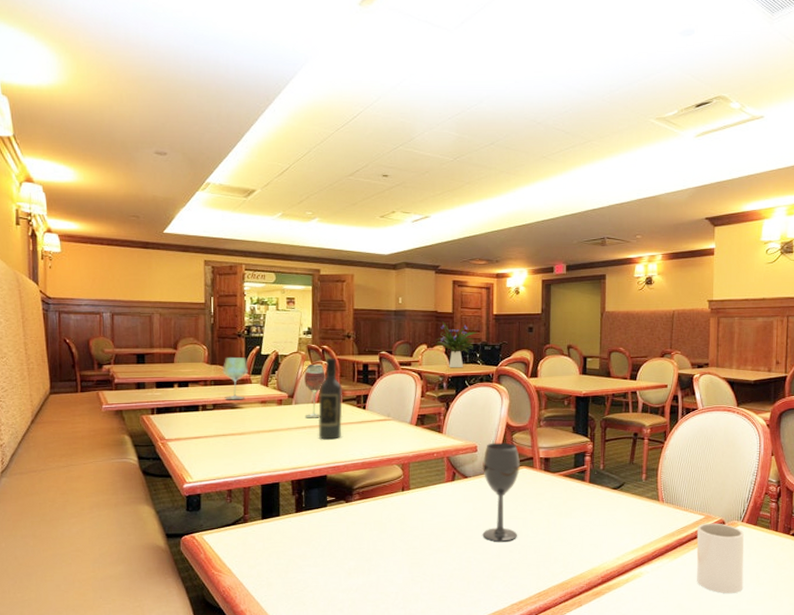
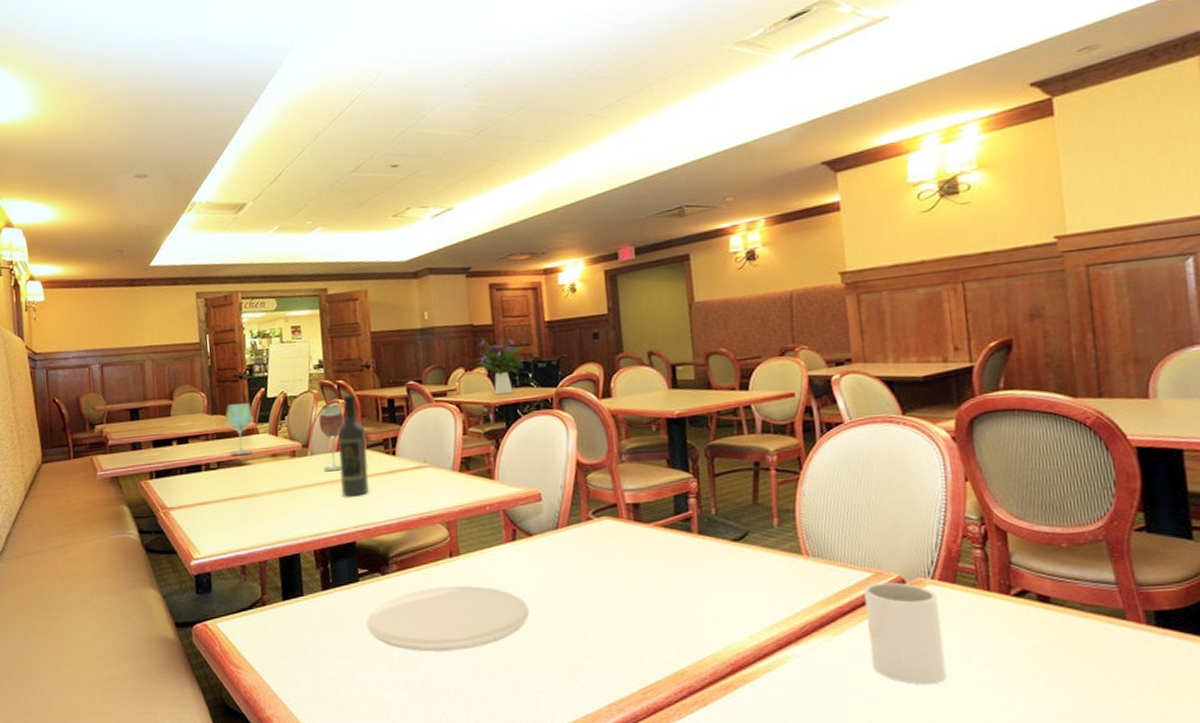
plate: none [331,513,460,563] -> present [367,585,530,652]
wine glass: present [482,442,521,542] -> none [550,486,606,619]

